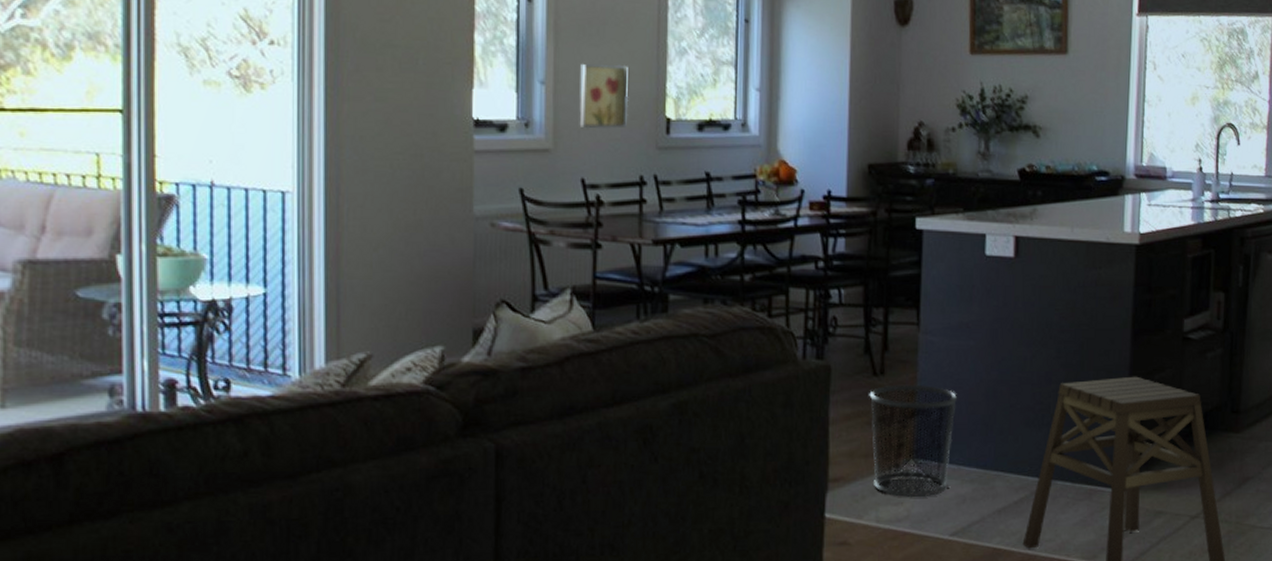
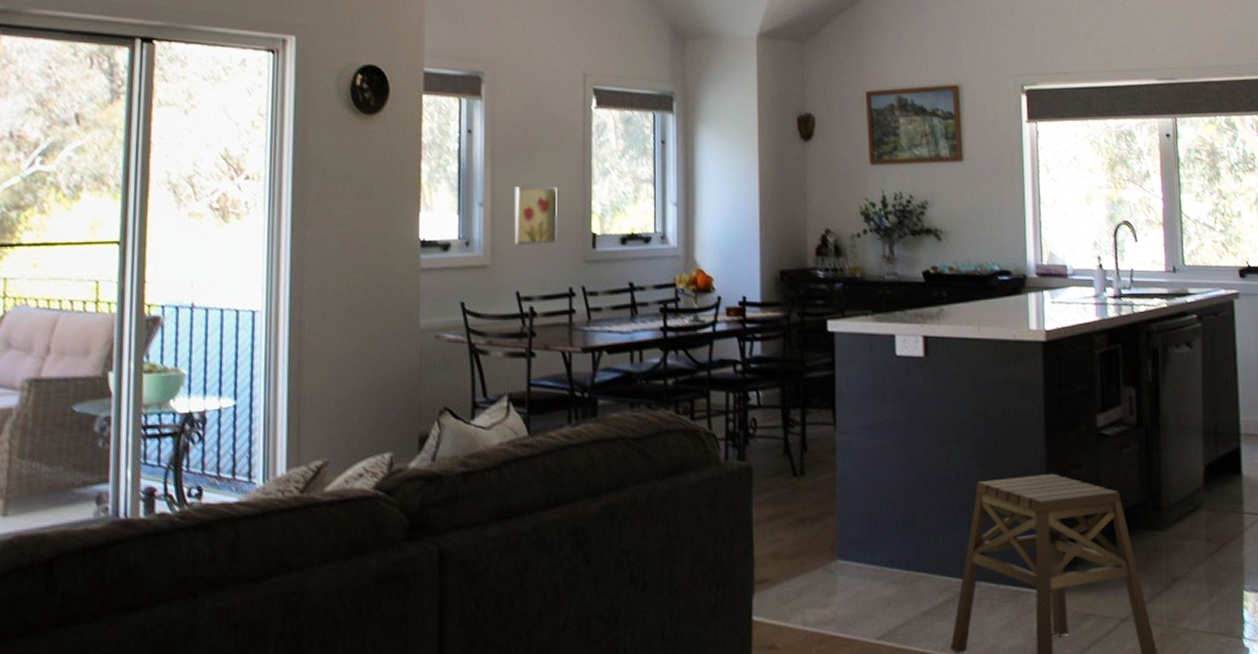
waste bin: present [869,384,958,498] -> none [790,484,877,600]

